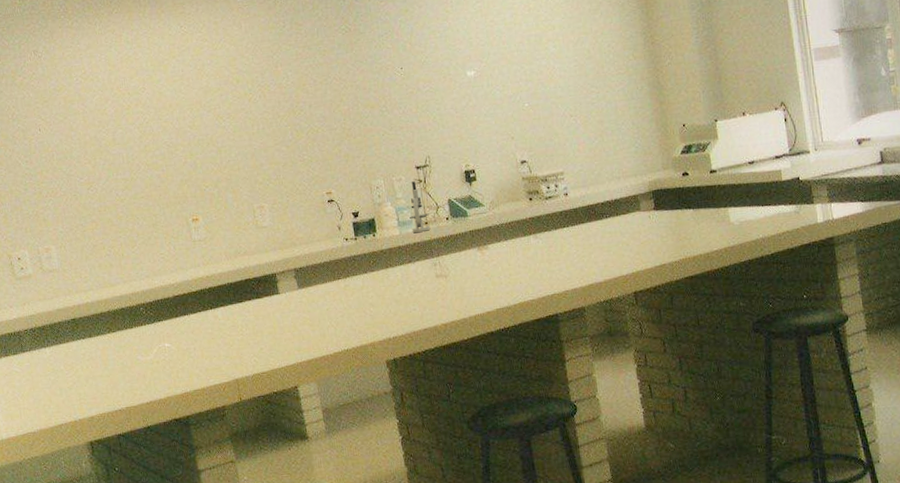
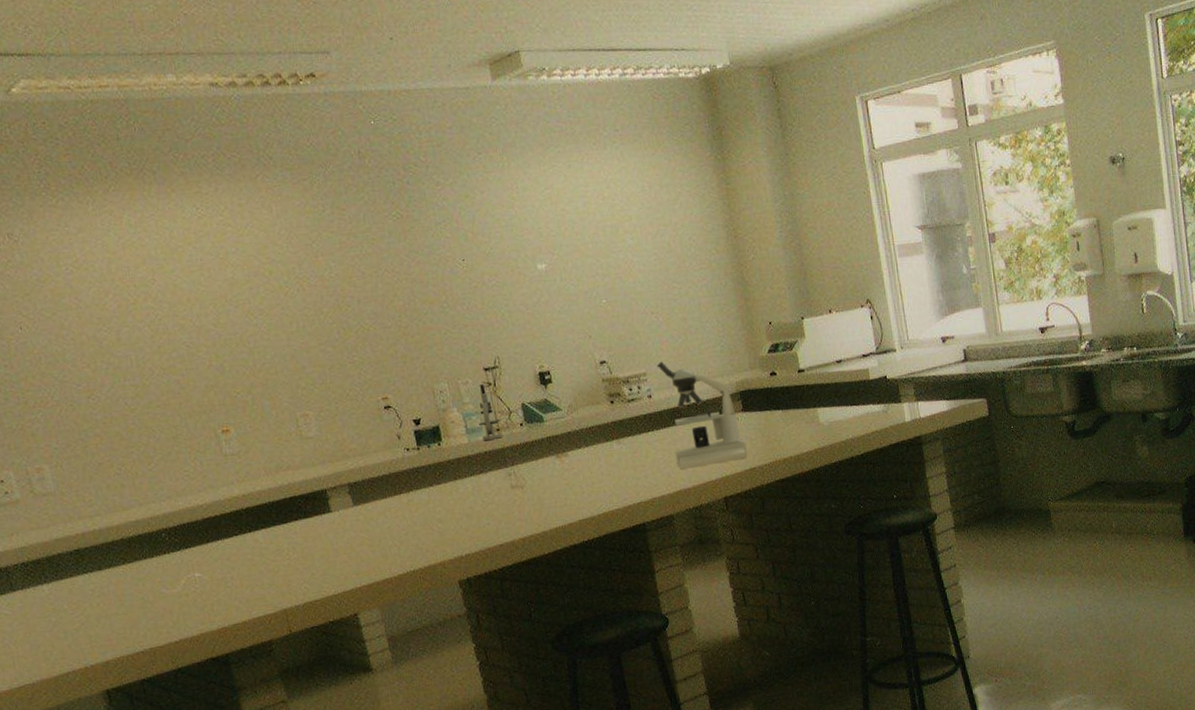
microscope: none [573,161,658,264] -> present [656,361,747,470]

